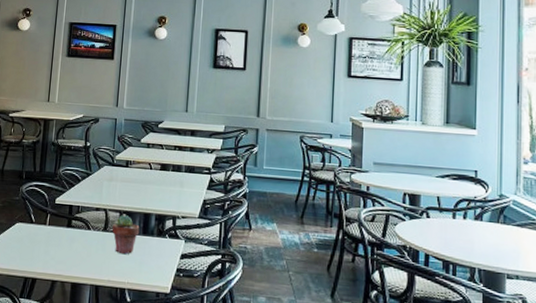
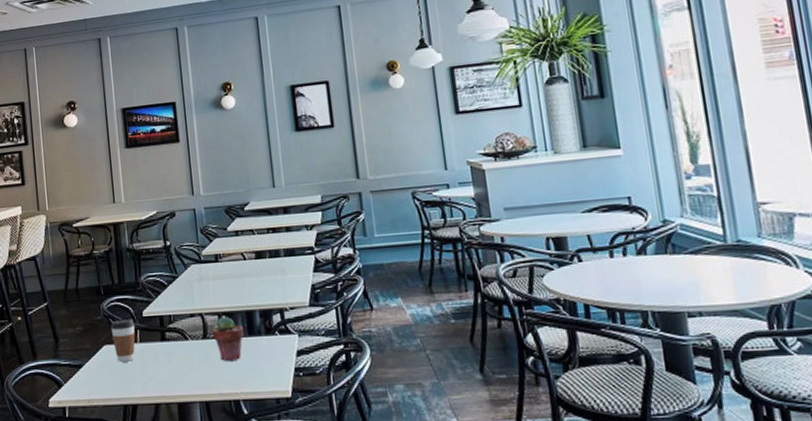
coffee cup: none [25,202,48,241] -> present [110,319,135,362]

